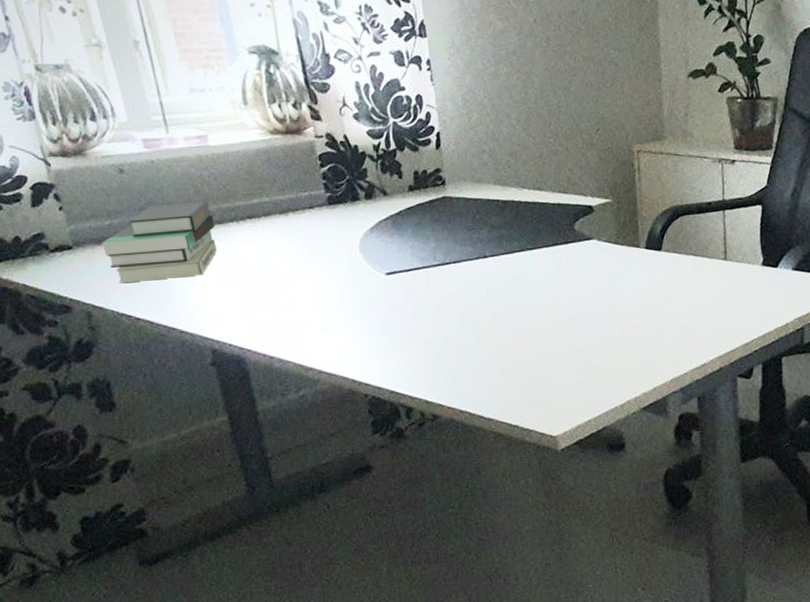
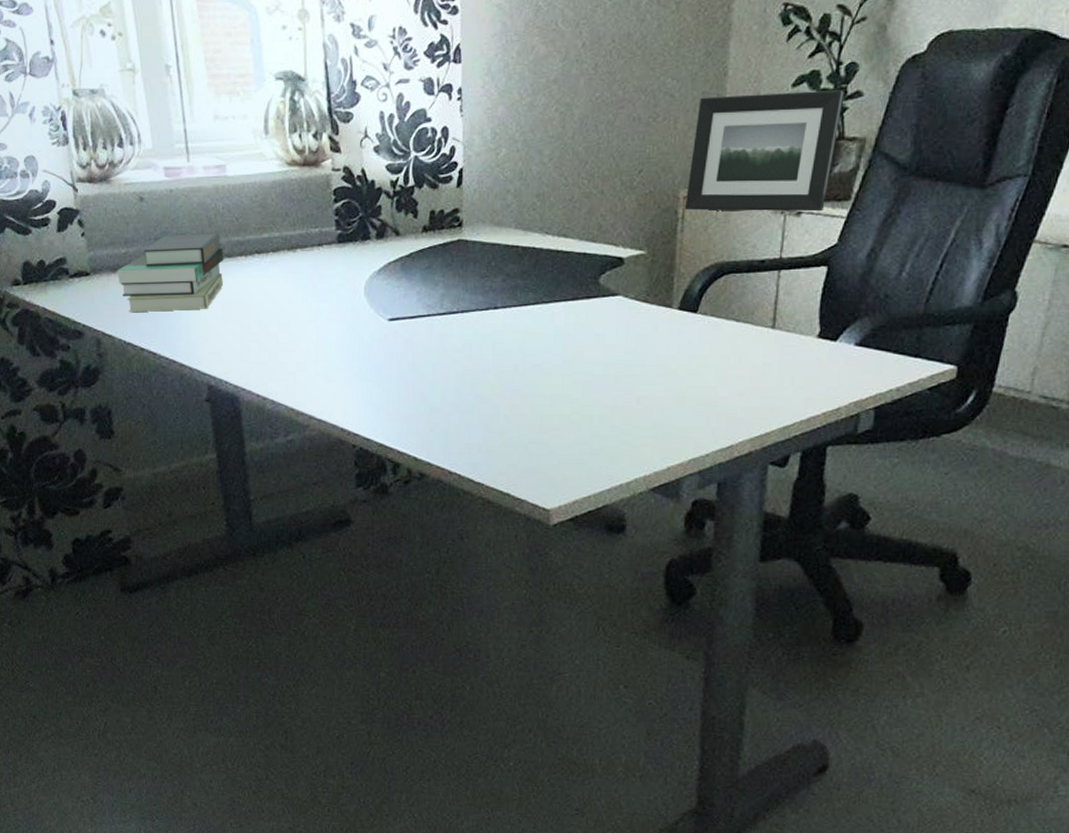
picture frame: none [639,58,756,163] -> present [684,90,844,212]

